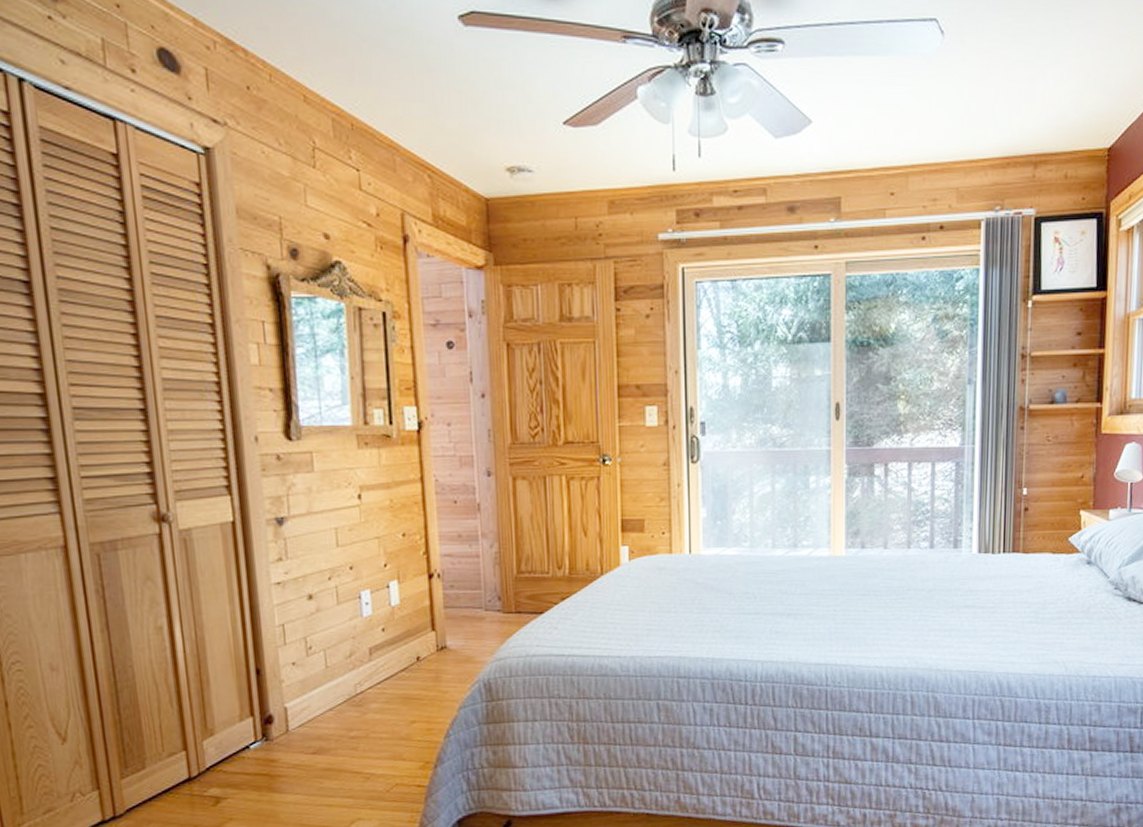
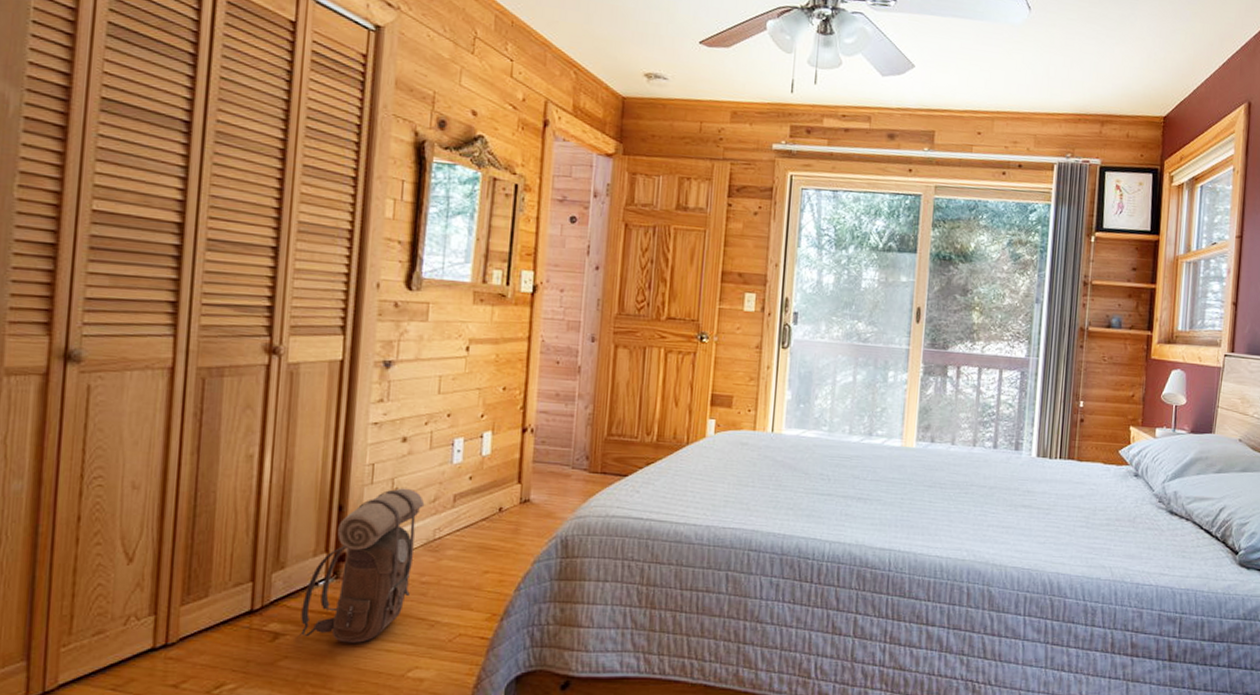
backpack: none [237,646,342,801] -> present [296,488,425,643]

